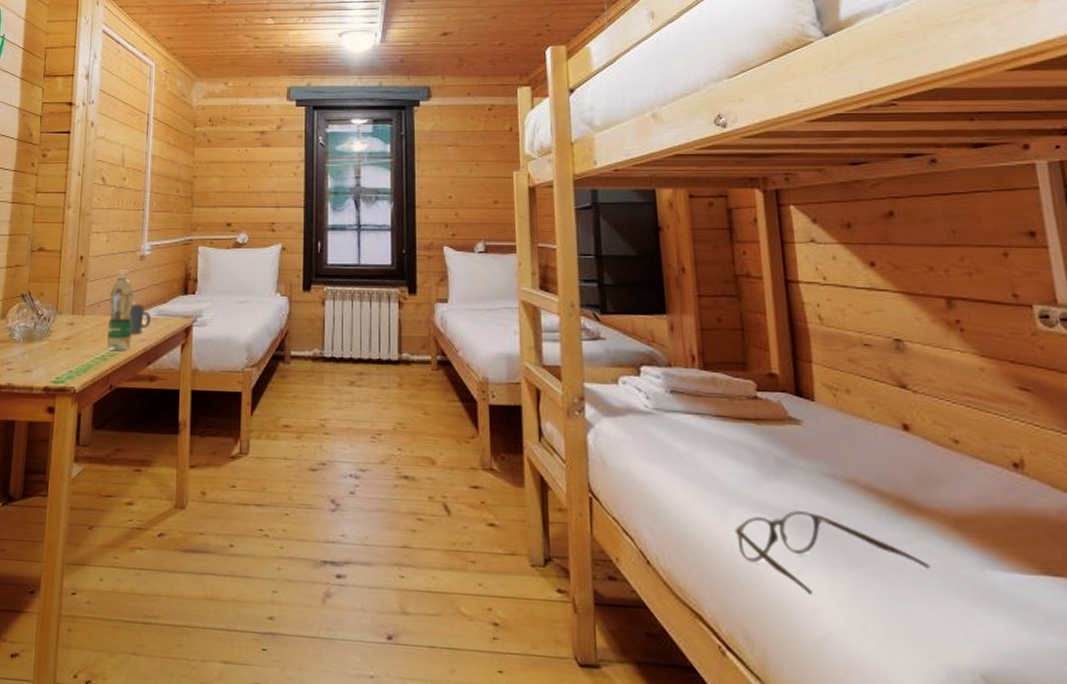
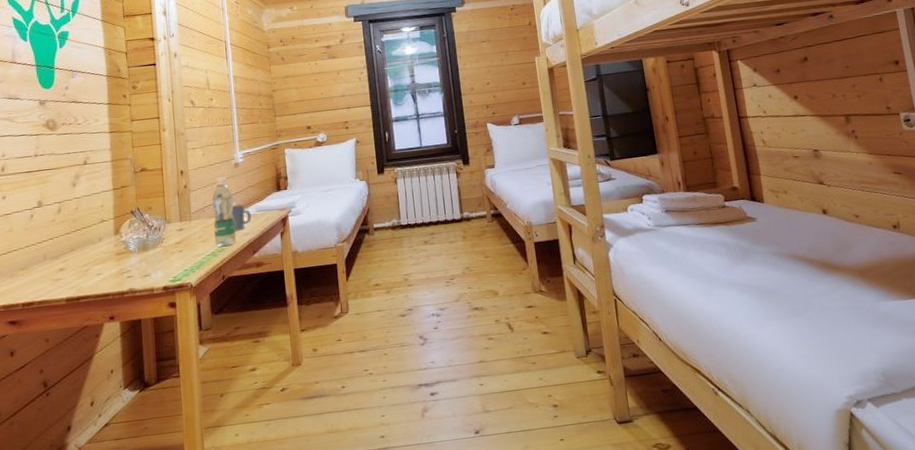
eyeglasses: present [735,511,931,594] -> none [717,282,846,341]

